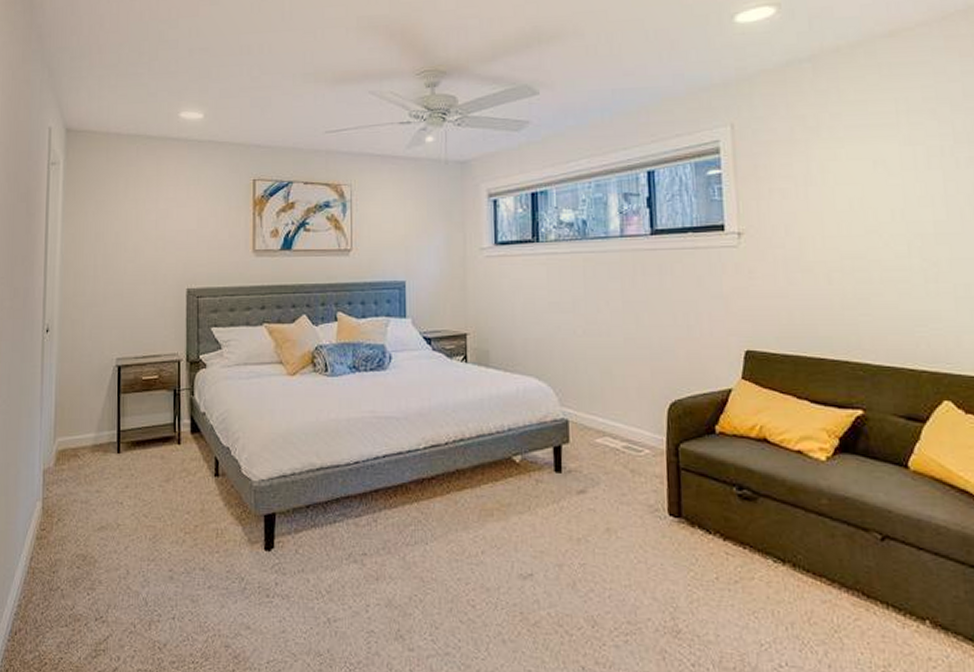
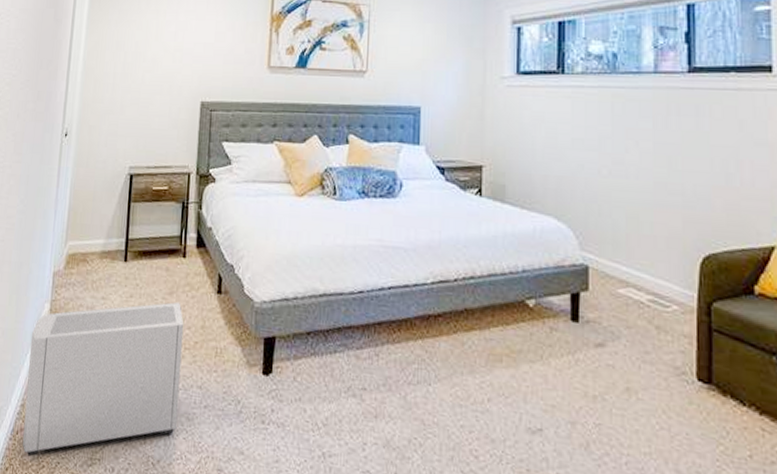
air purifier: none [21,488,183,656] -> present [22,301,184,457]

